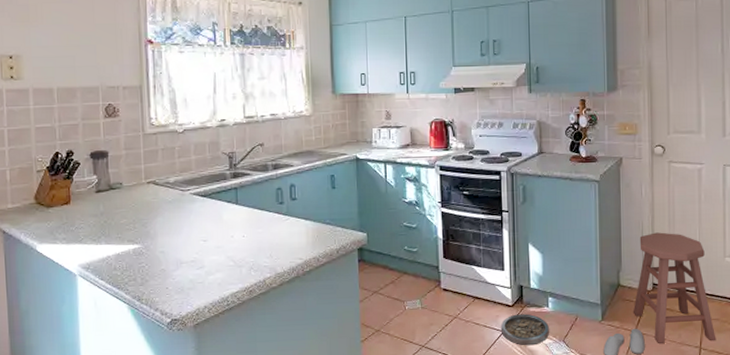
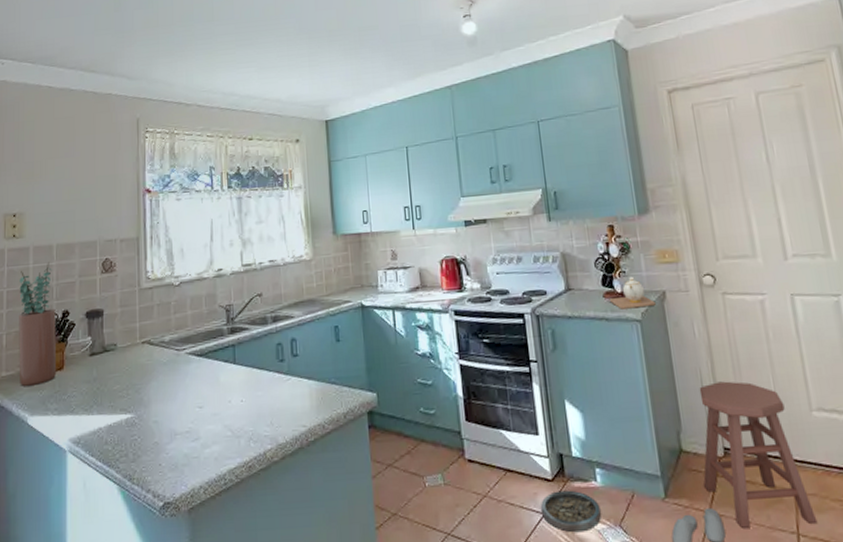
vase: none [20,104,63,219] -> present [19,262,56,387]
teapot: none [574,144,613,171] -> present [609,276,656,310]

